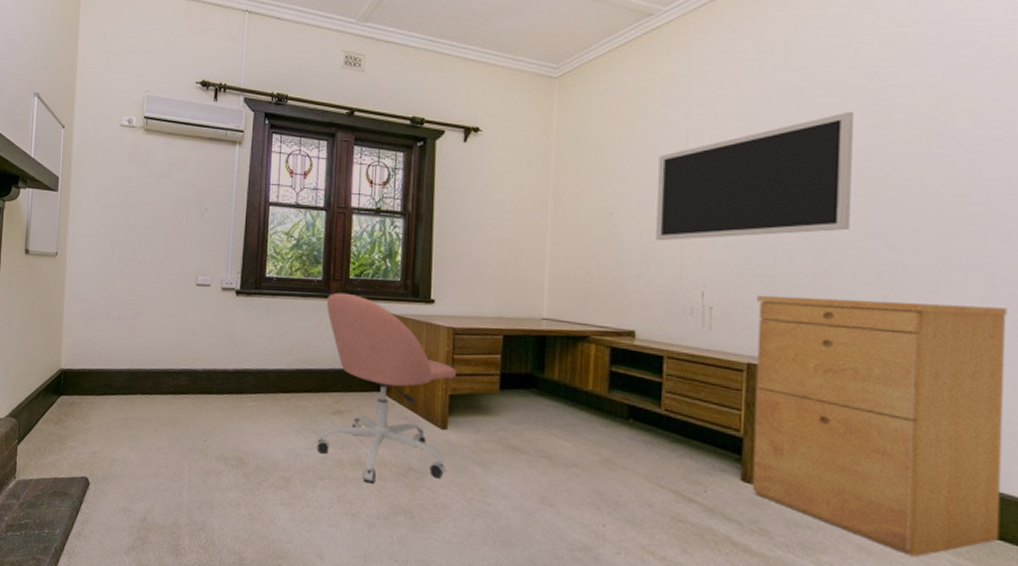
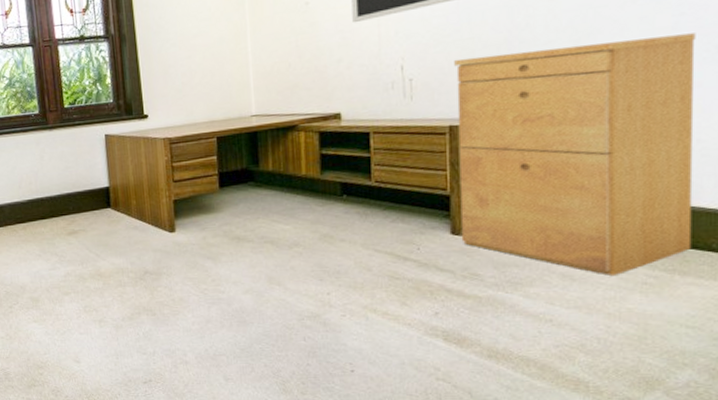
office chair: present [315,292,456,484] -> none [46,122,179,291]

